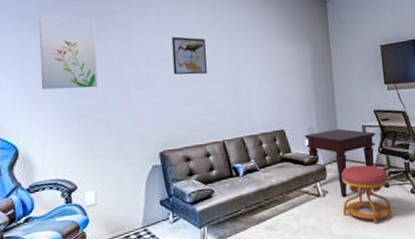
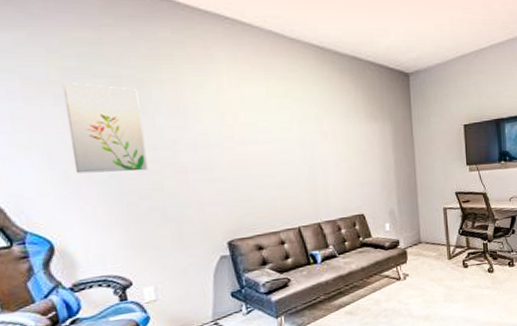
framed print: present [171,36,207,75] -> none [235,111,278,156]
side table: present [304,129,376,198] -> none [385,211,457,280]
stool: present [341,165,391,224] -> none [422,247,469,303]

